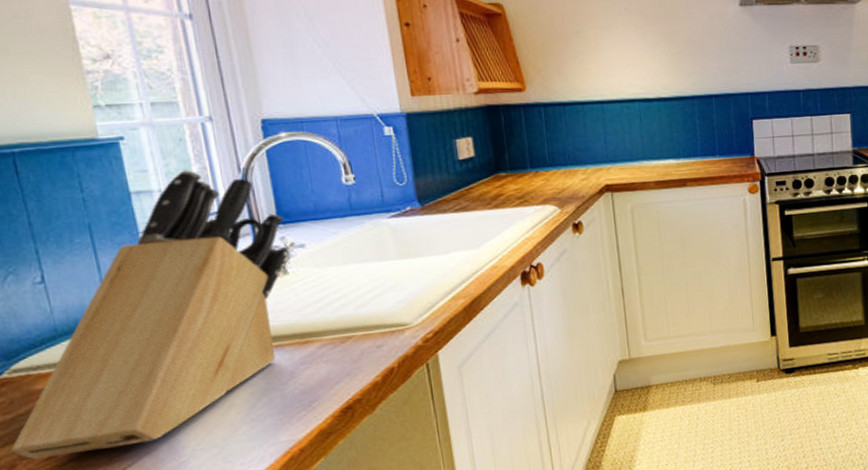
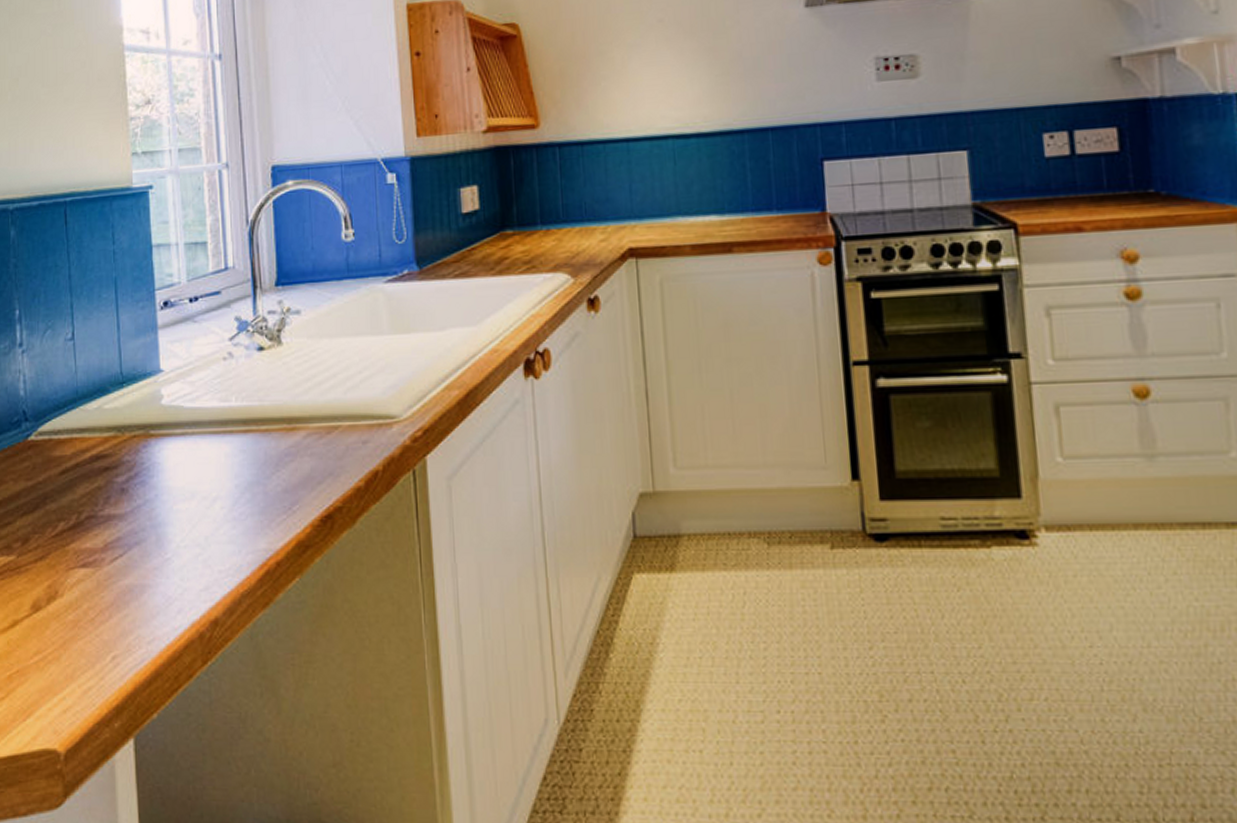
knife block: present [11,170,290,460] -> none [28,222,285,536]

